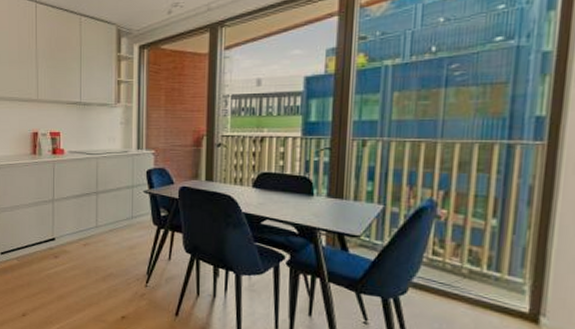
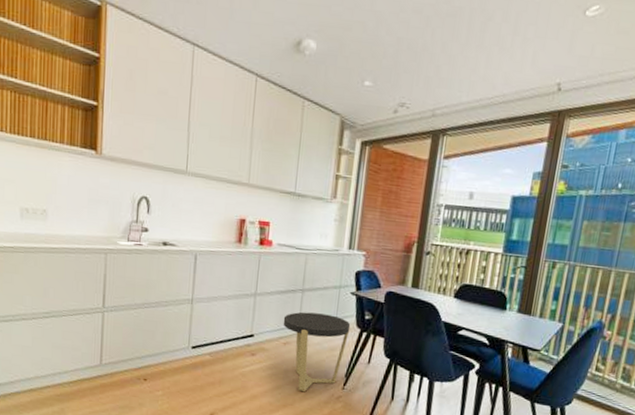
side table: none [81,213,147,290] -> present [283,312,351,391]

